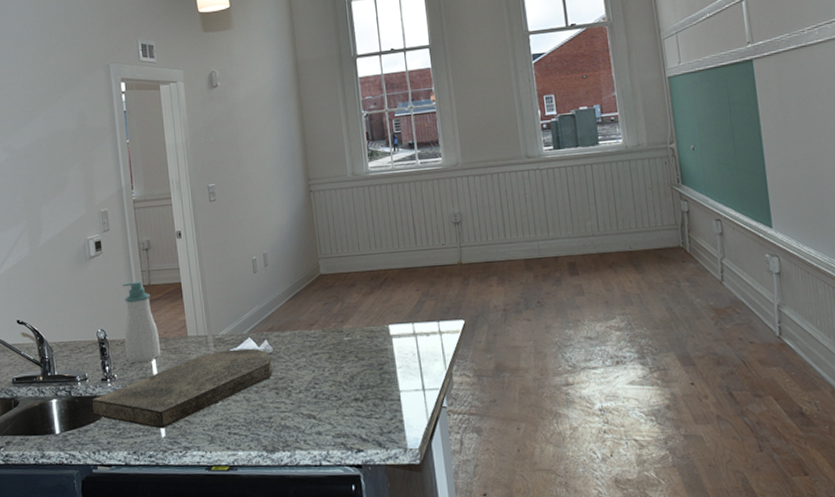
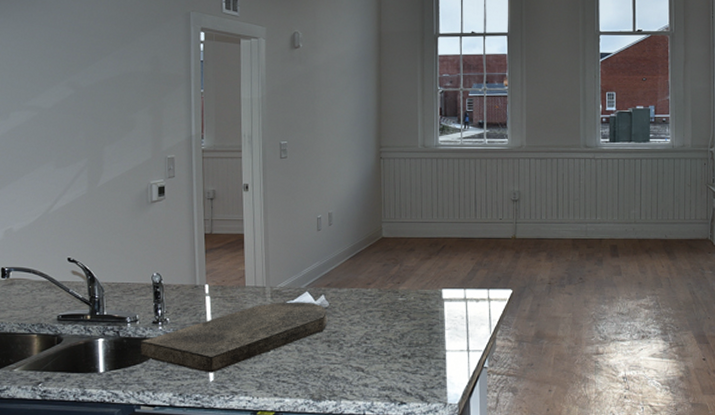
soap bottle: present [121,281,161,362] -> none [180,229,217,308]

